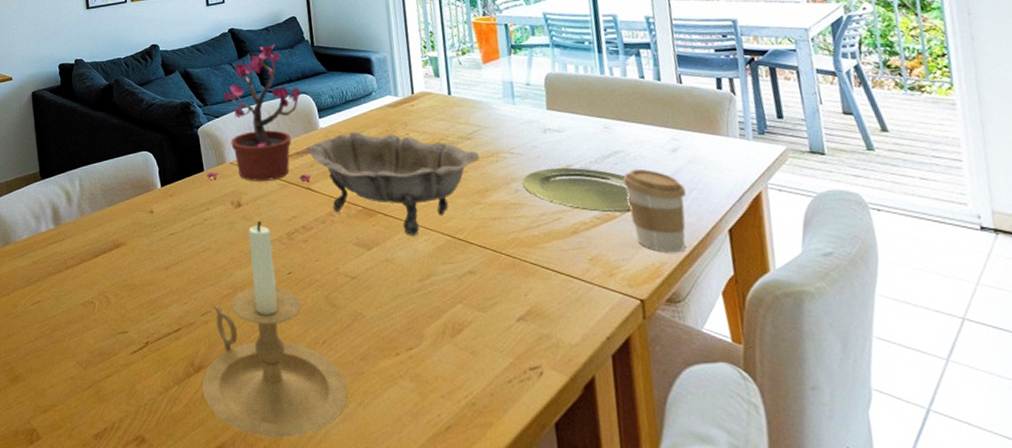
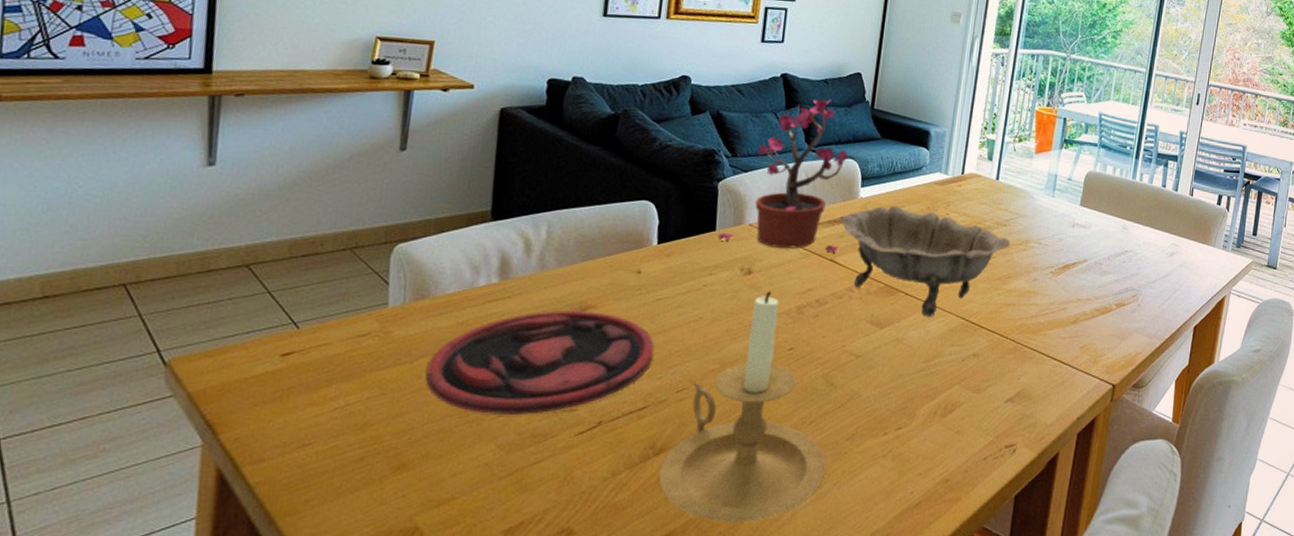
plate: none [19,248,177,336] -> present [426,310,654,415]
plate: present [522,167,631,213] -> none [1042,261,1128,307]
coffee cup: present [622,168,686,253] -> none [1123,268,1171,345]

